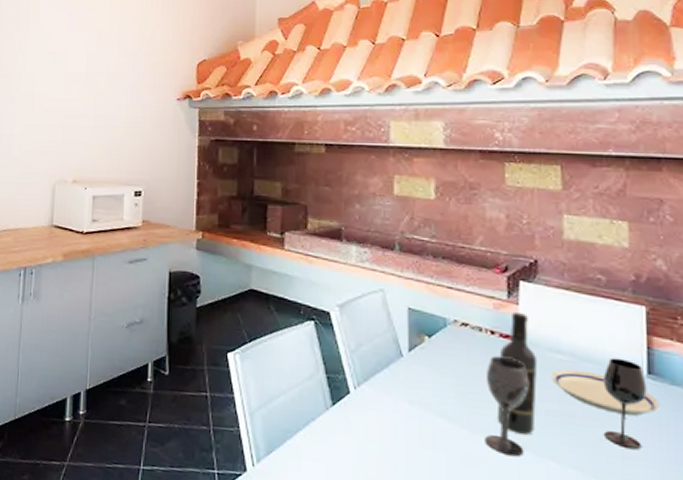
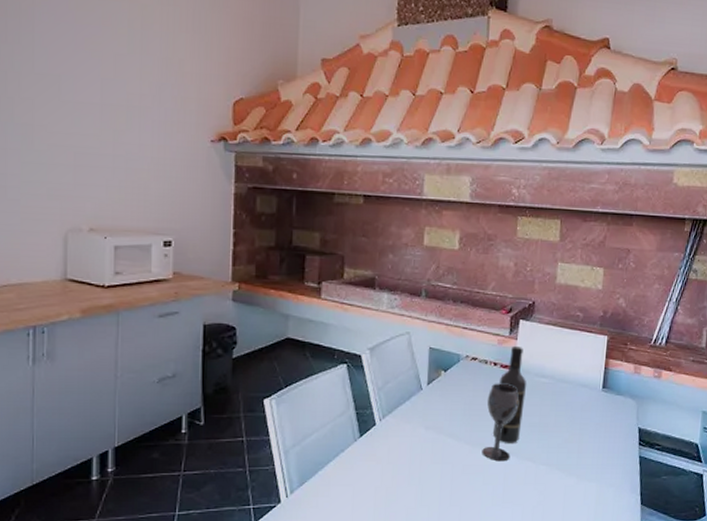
plate: present [551,369,659,416] -> none [535,389,607,420]
wine glass: present [603,358,647,449] -> none [568,378,601,445]

